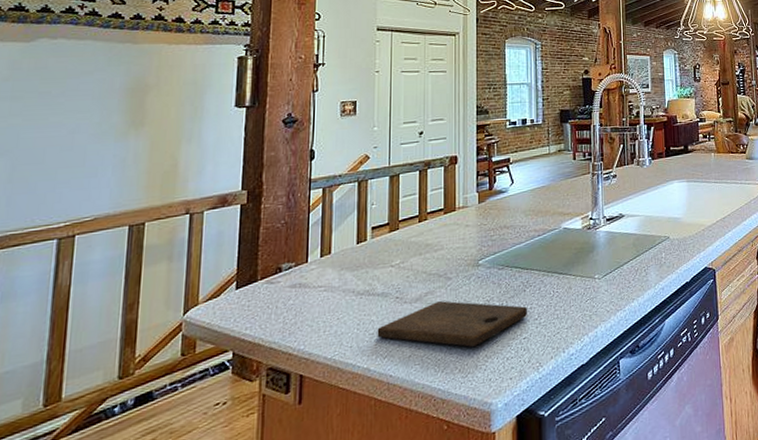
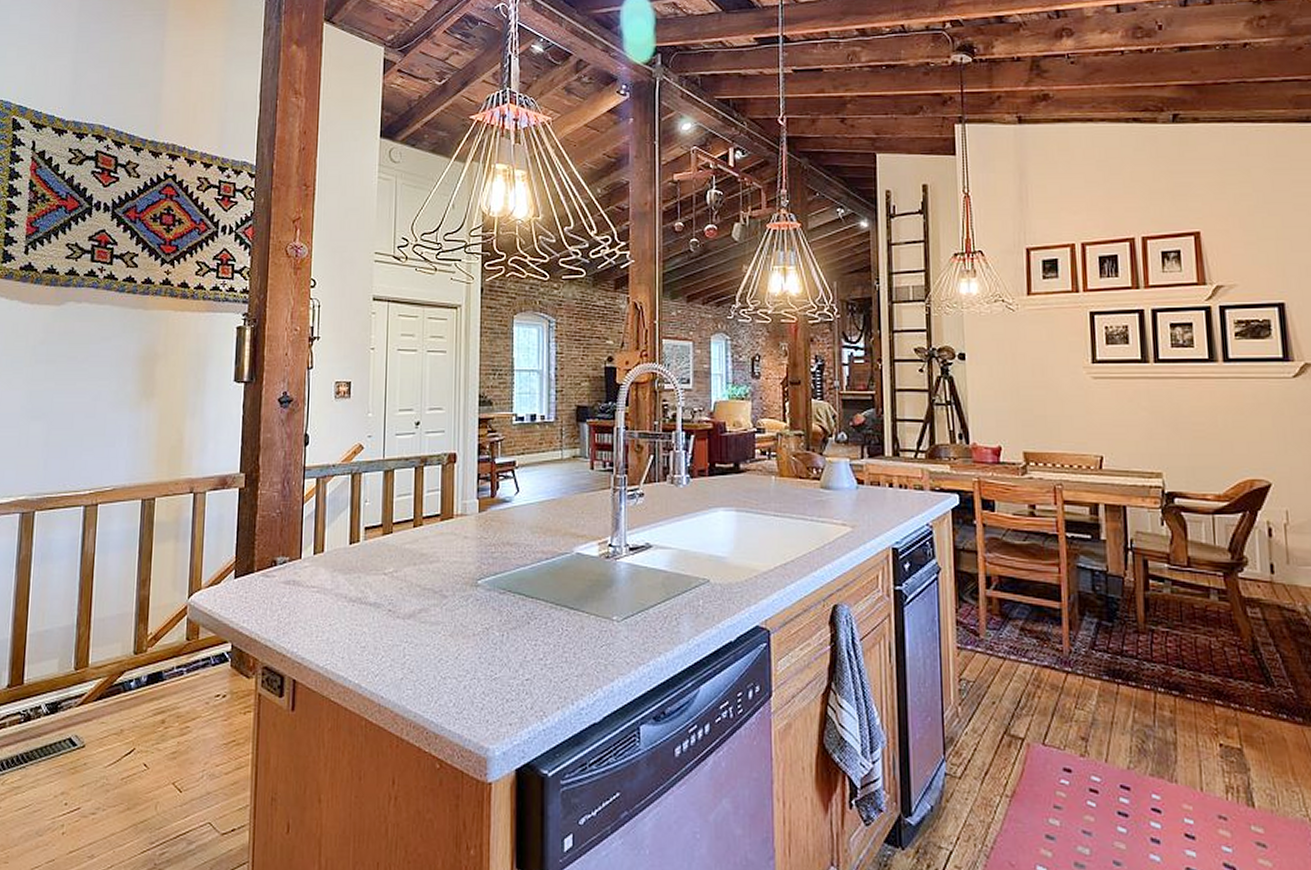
cutting board: present [377,301,528,347] -> none [368,622,532,679]

